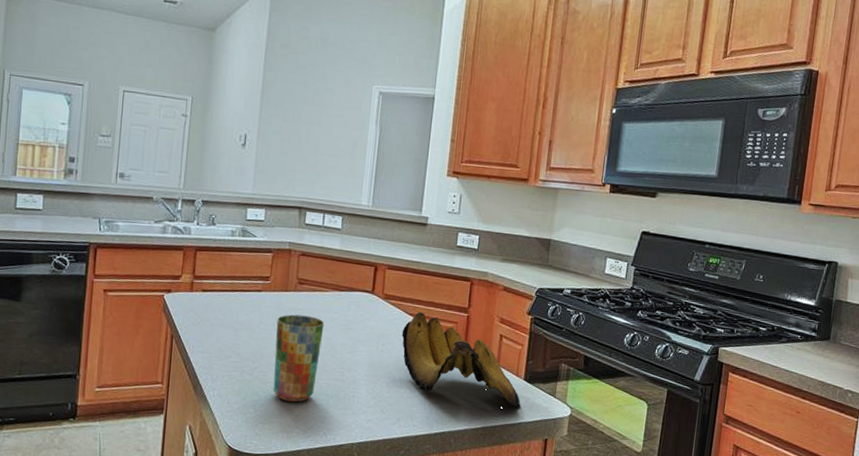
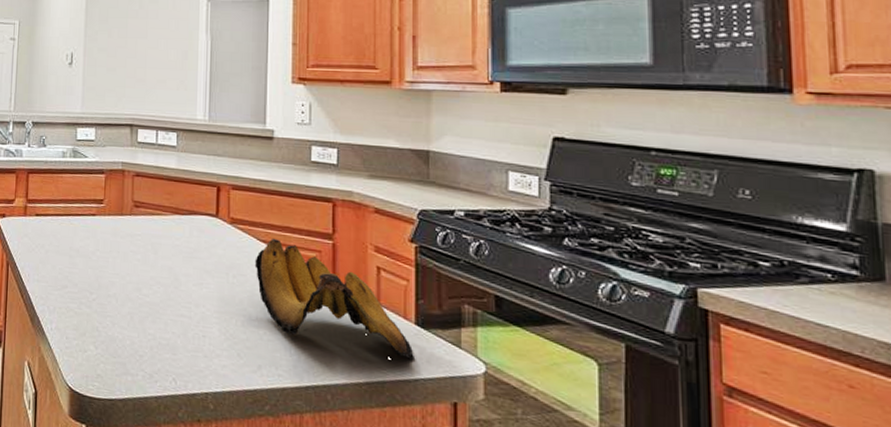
cup: present [273,314,325,403] -> none [113,240,165,341]

